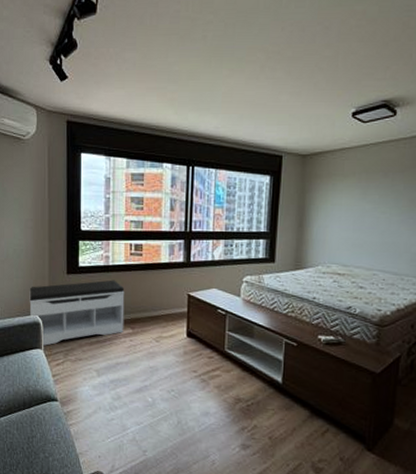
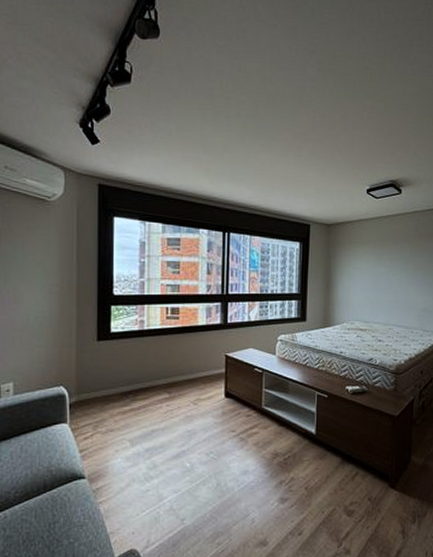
bench: present [29,280,125,347] -> none [53,344,161,420]

